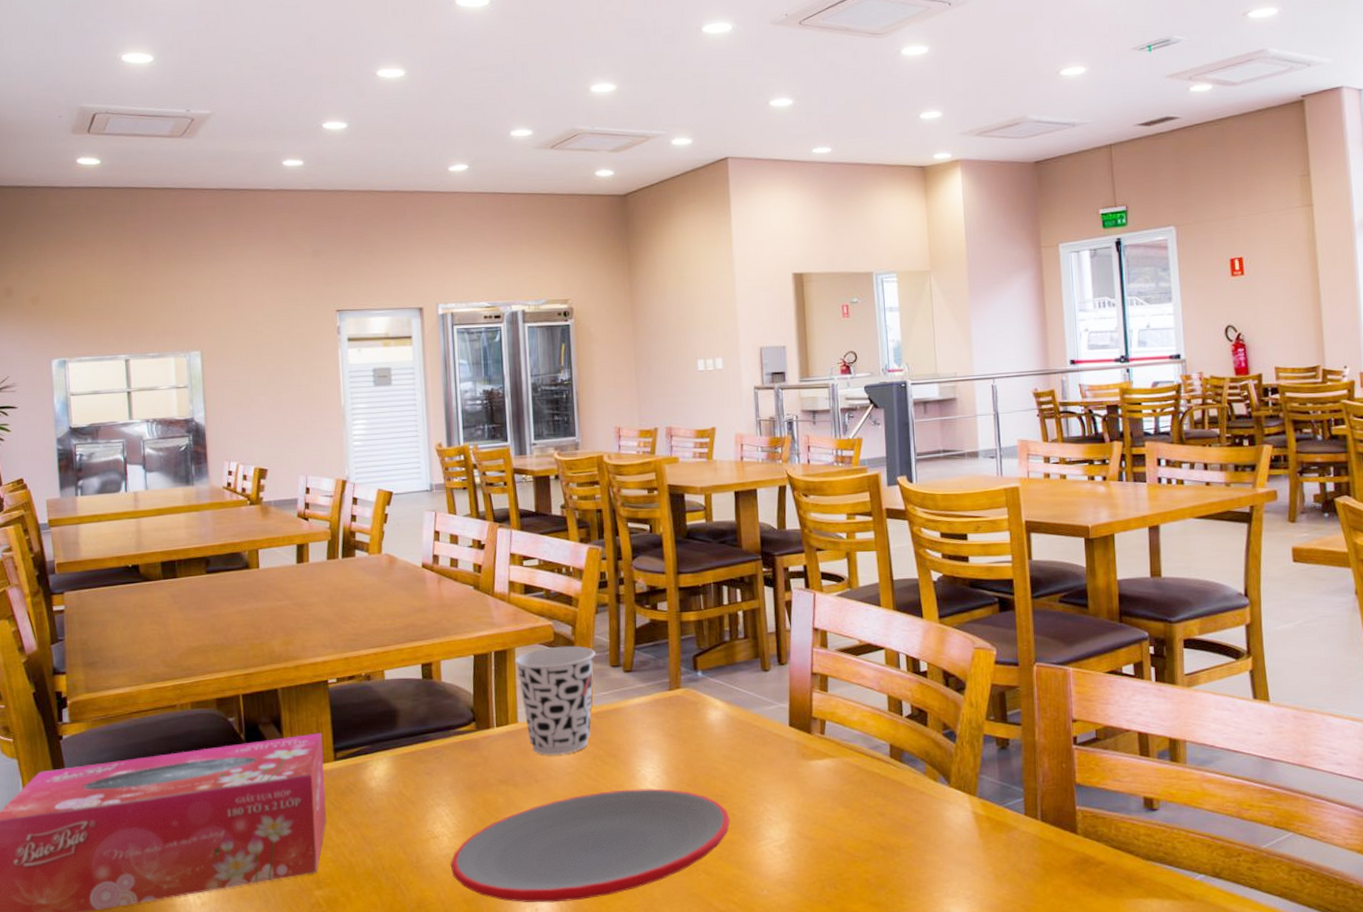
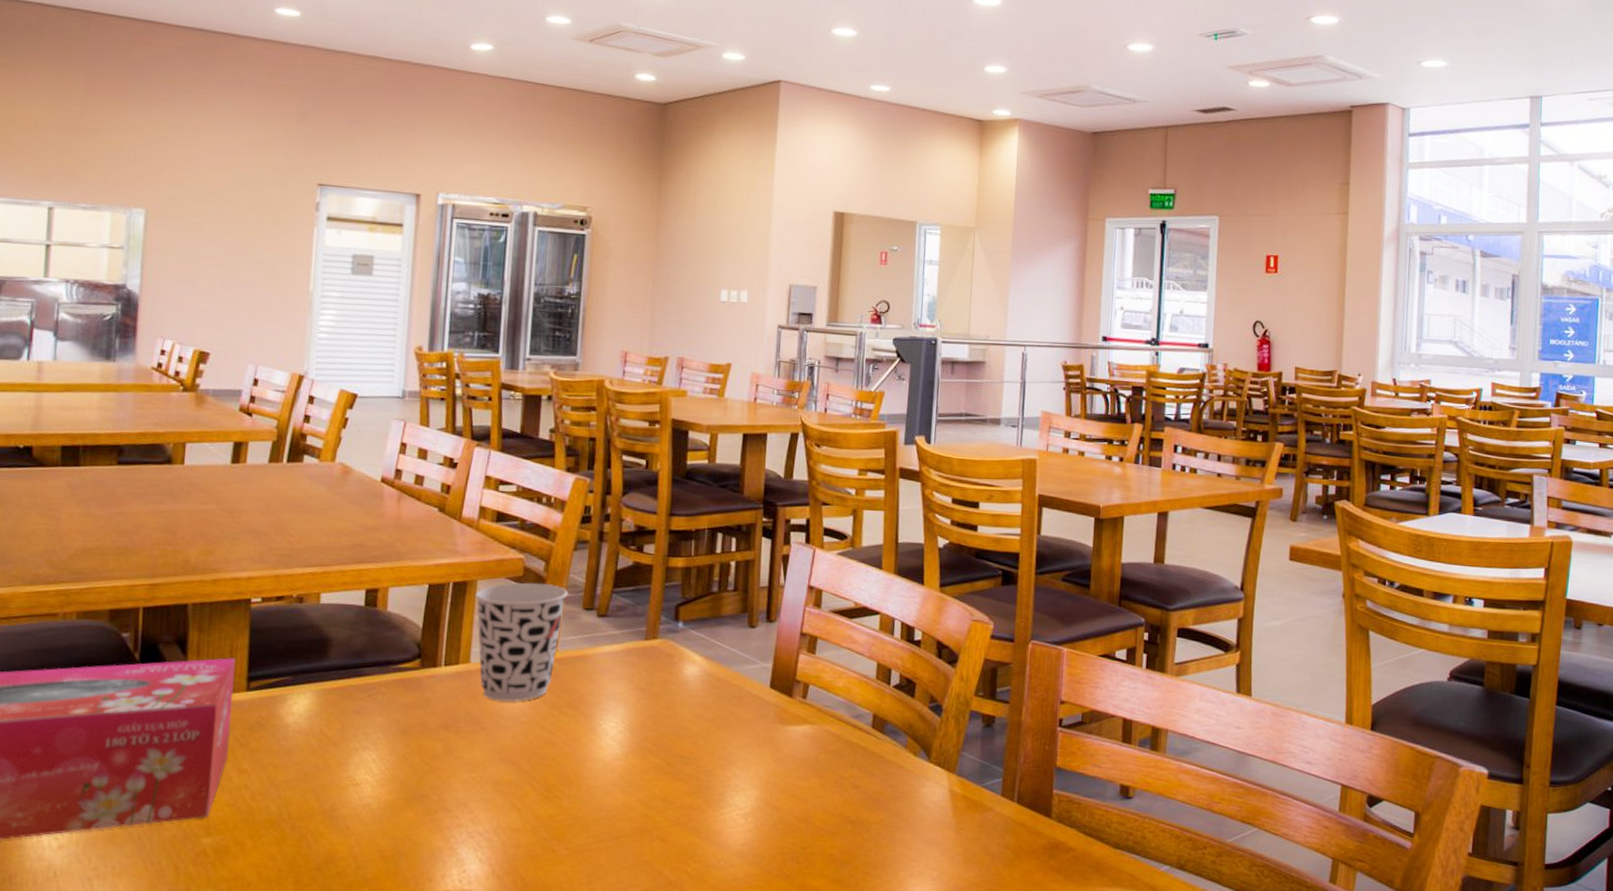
plate: present [450,788,730,903] -> none [370,744,694,864]

